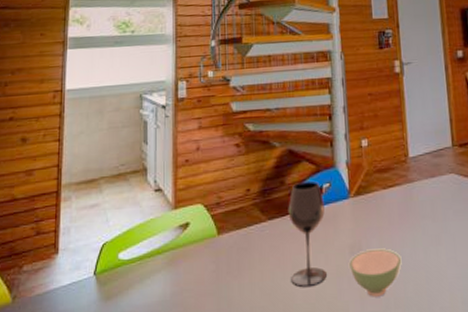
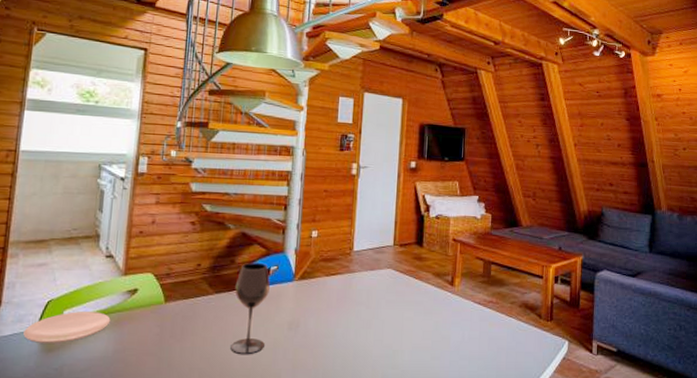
plate: none [82,251,165,291] -> present [23,311,111,343]
bowl: present [349,249,402,297] -> none [286,328,334,368]

